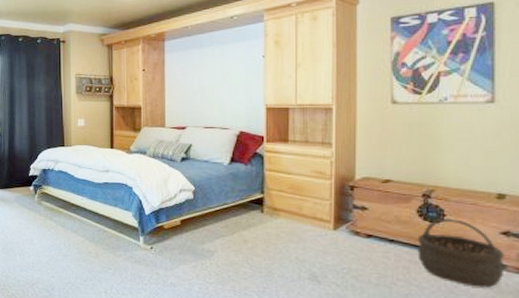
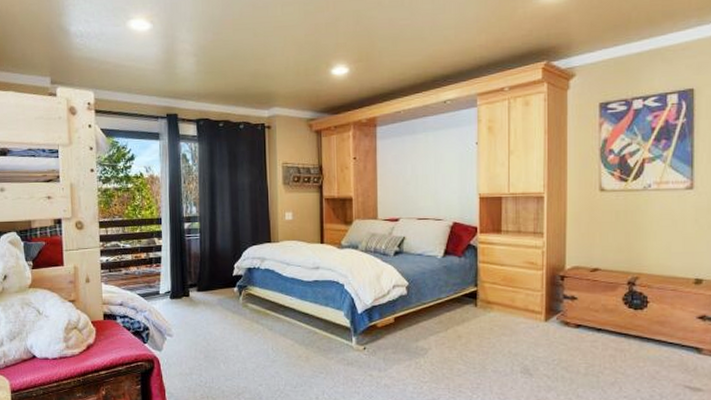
wicker basket: present [417,219,505,288] -> none [623,306,701,372]

